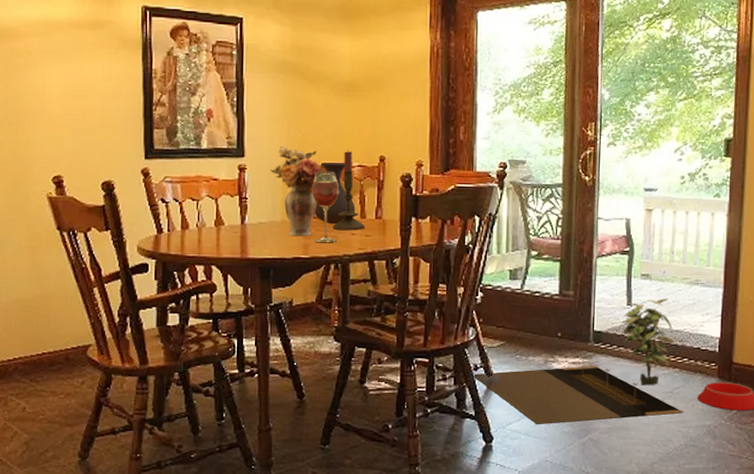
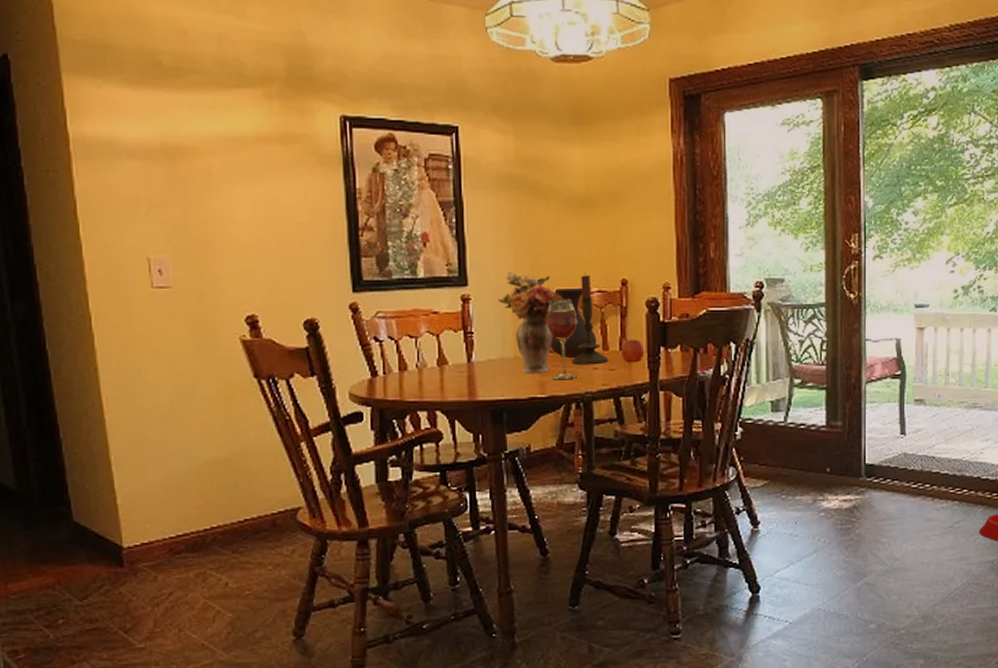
fruit: none [376,209,398,231] -> present [621,339,645,363]
door mat: present [472,357,684,424] -> none [735,493,966,570]
potted plant: present [622,298,675,386] -> none [895,425,953,521]

